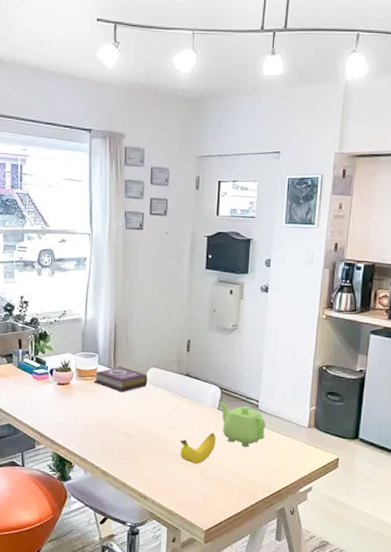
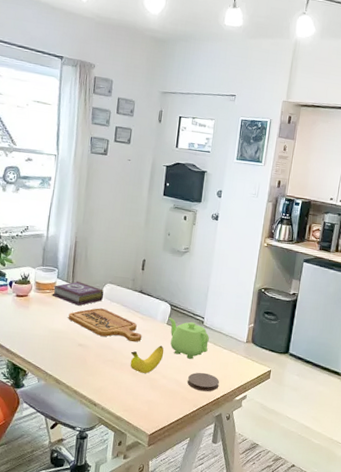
cutting board: none [112,394,191,430] -> present [68,308,142,343]
coaster: none [244,461,281,484] -> present [187,372,220,392]

